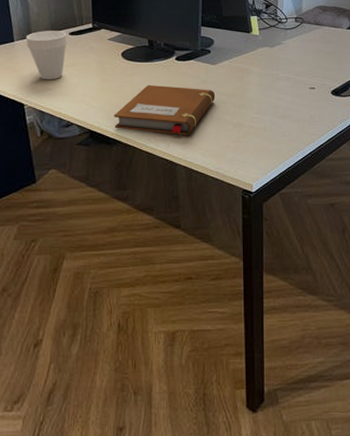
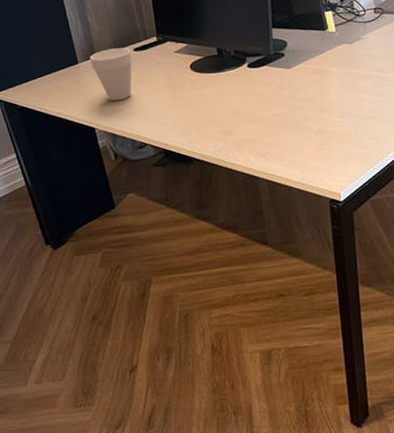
notebook: present [114,84,216,135] -> none [188,95,294,147]

